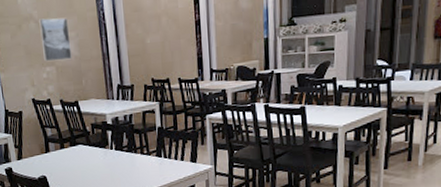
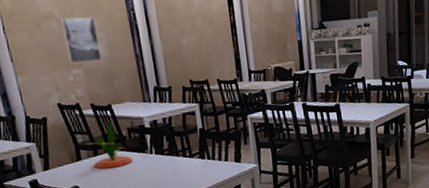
plant: none [55,117,94,162] -> present [87,122,132,169]

